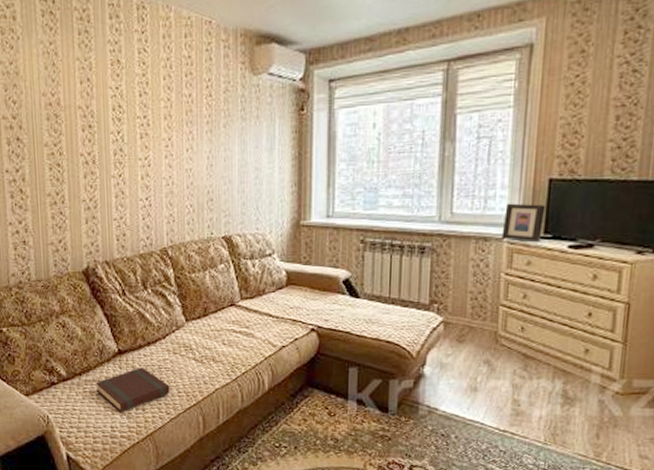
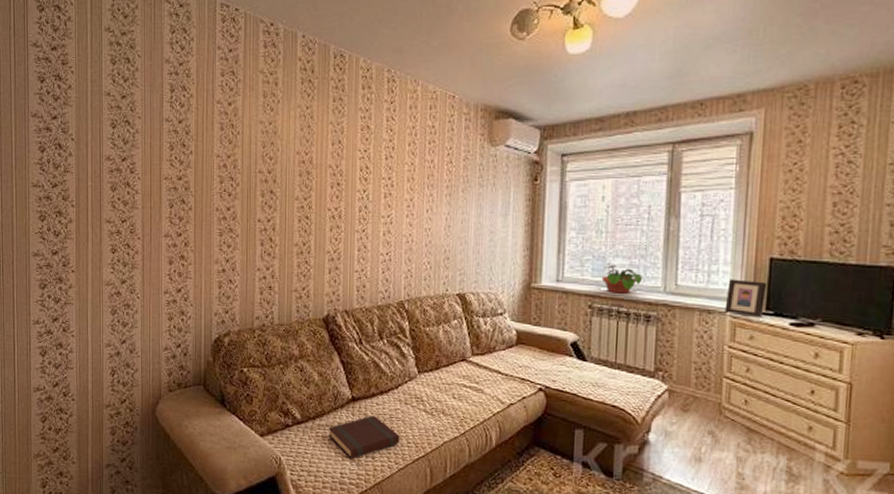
potted flower: none [374,192,416,226] -> present [601,261,642,294]

